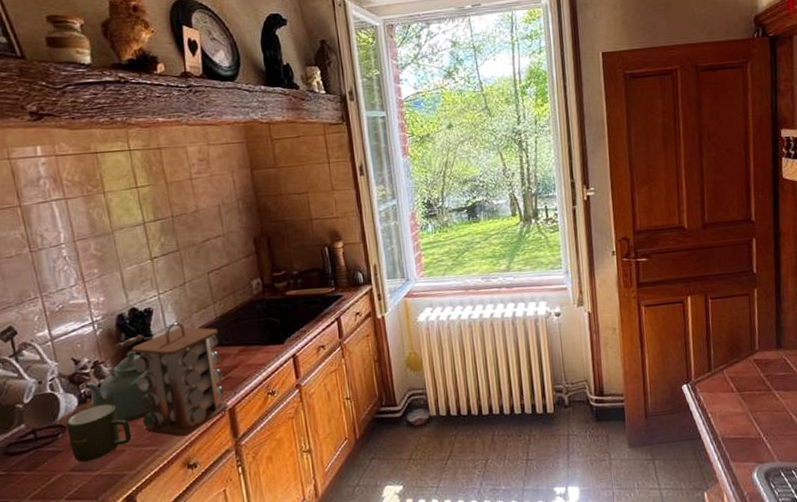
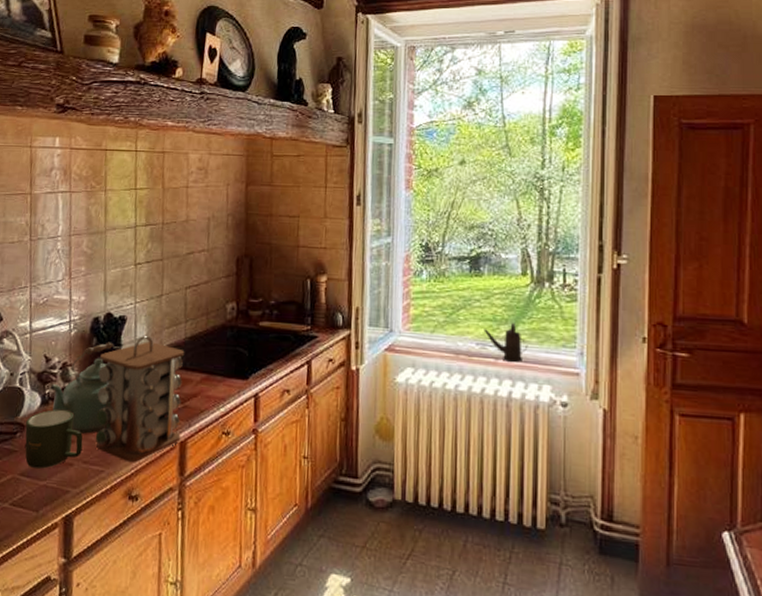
watering can: none [486,256,524,288] -> present [484,323,528,362]

